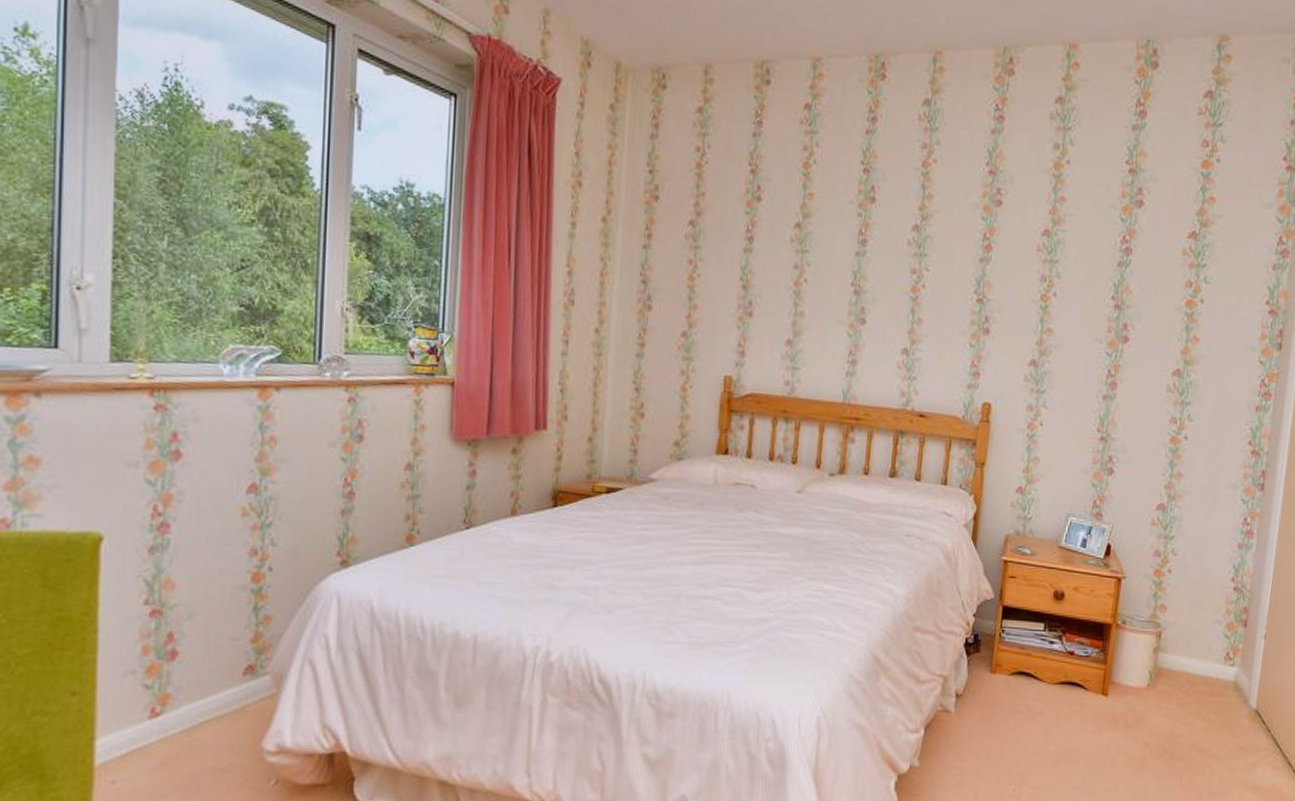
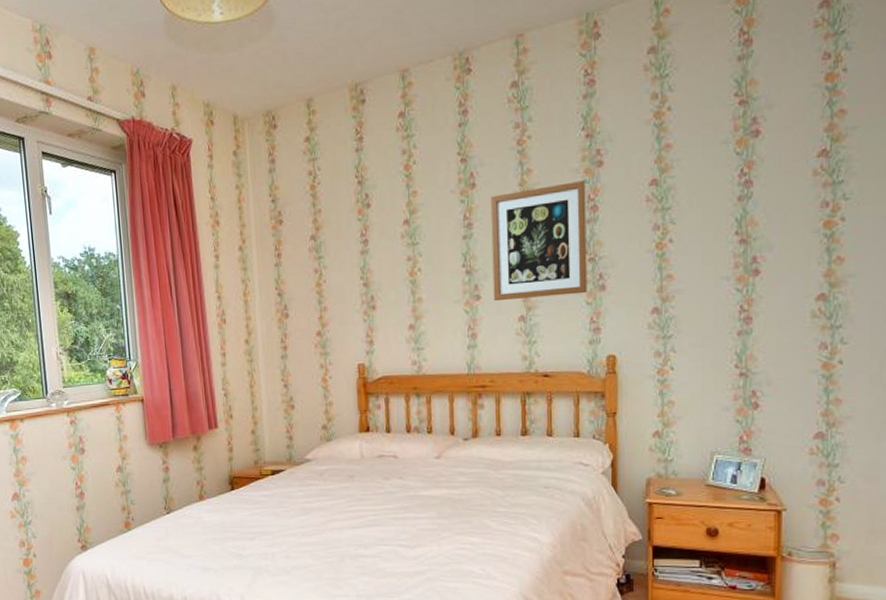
wall art: none [879,215,984,335] -> present [490,181,588,300]

